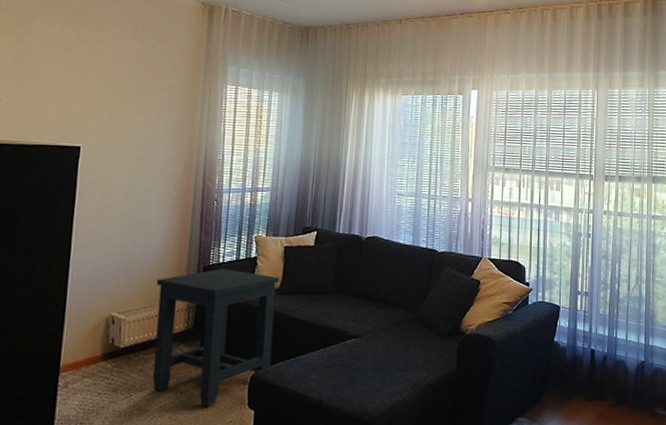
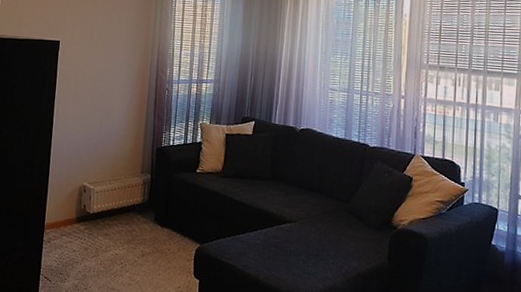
side table: present [152,269,279,407] -> none [115,150,221,272]

